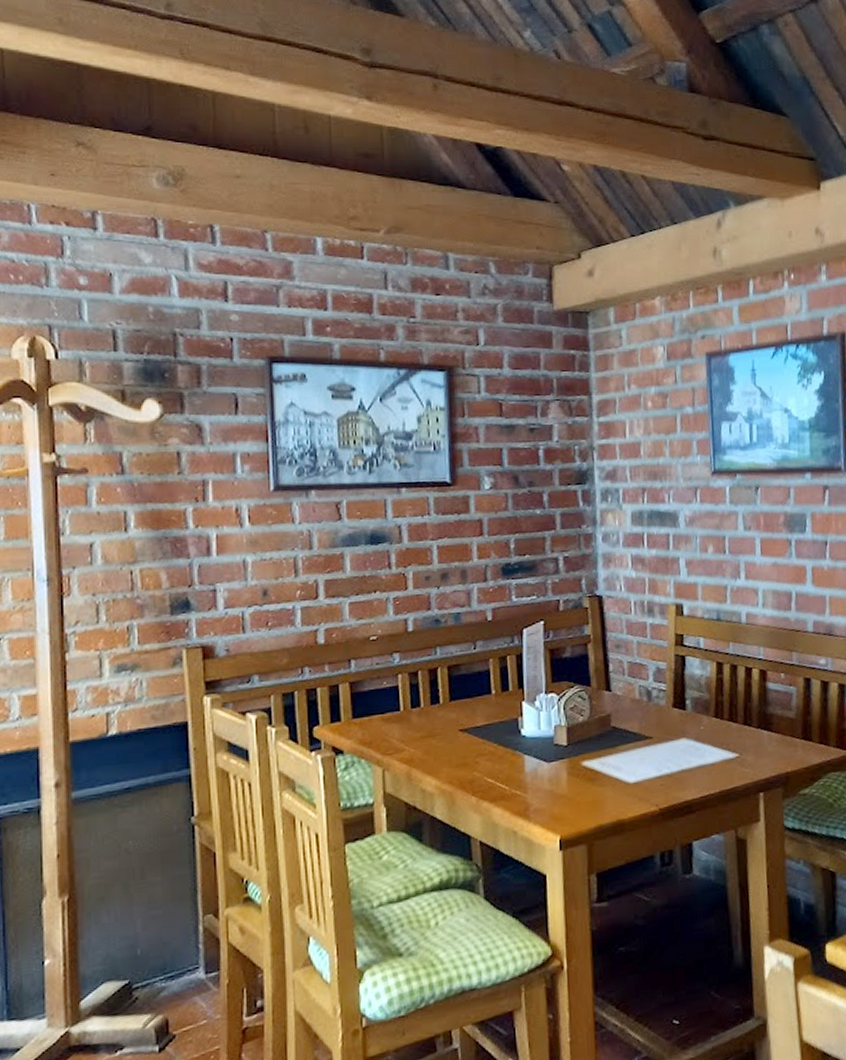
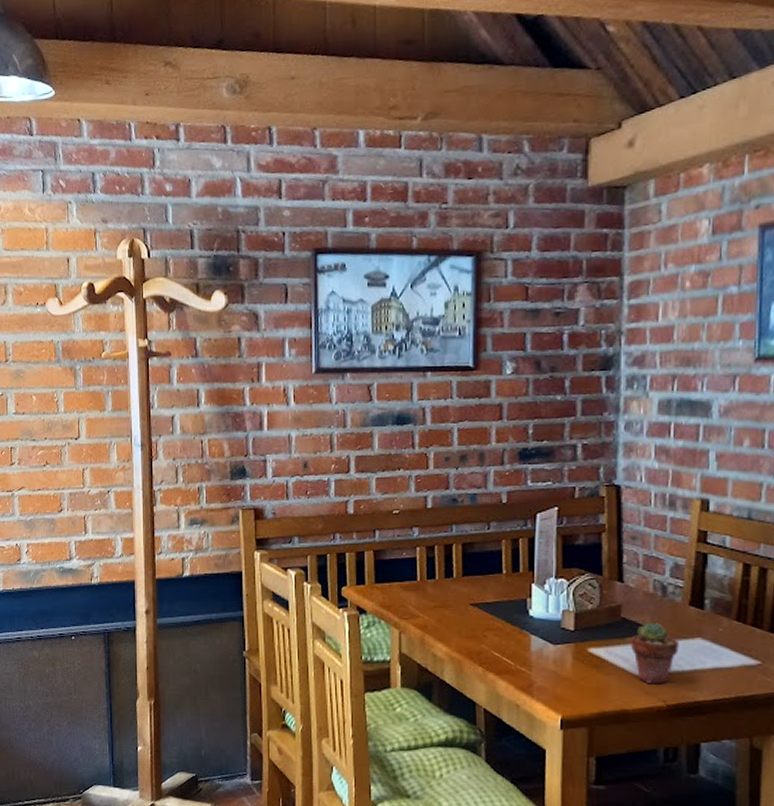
potted succulent: none [622,727,666,790] -> present [631,622,679,684]

